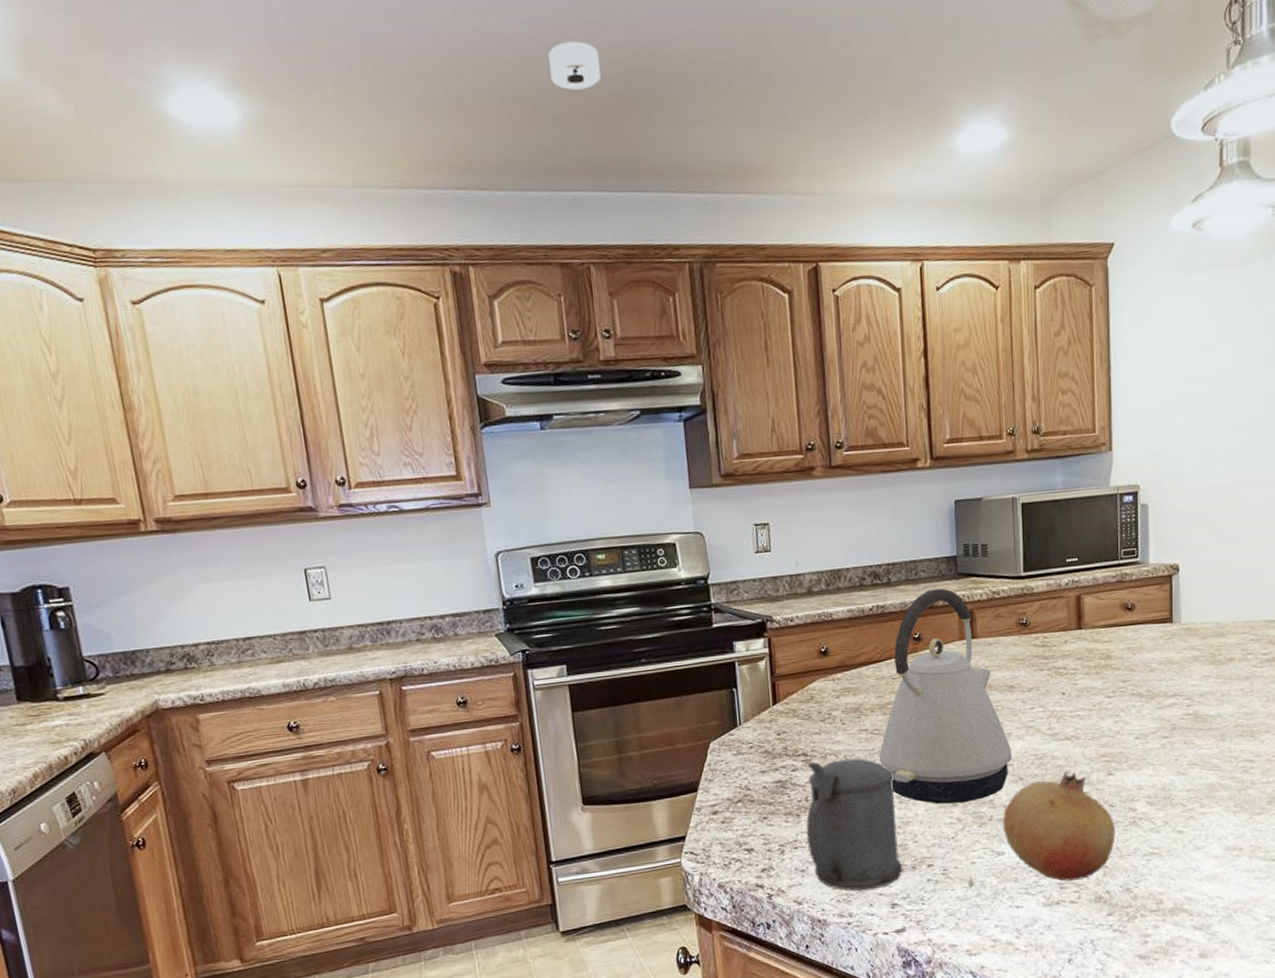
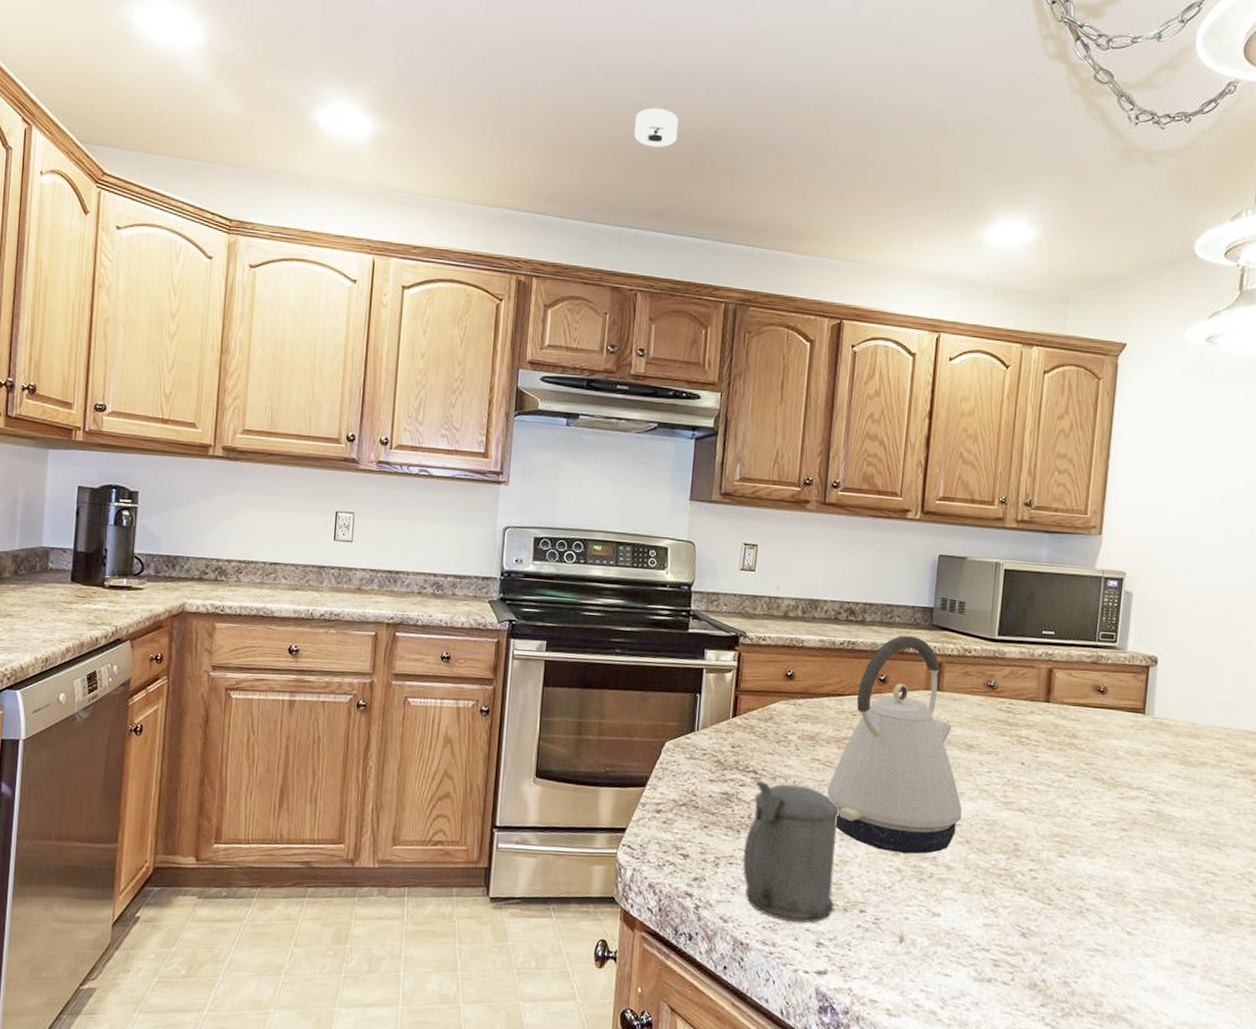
fruit: present [1002,772,1116,881] -> none [942,845,1060,961]

